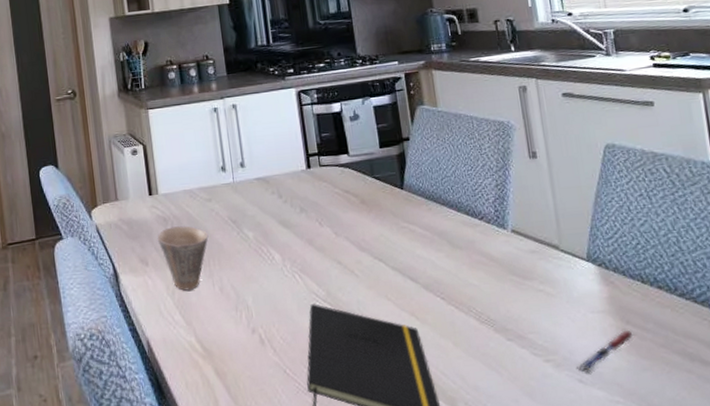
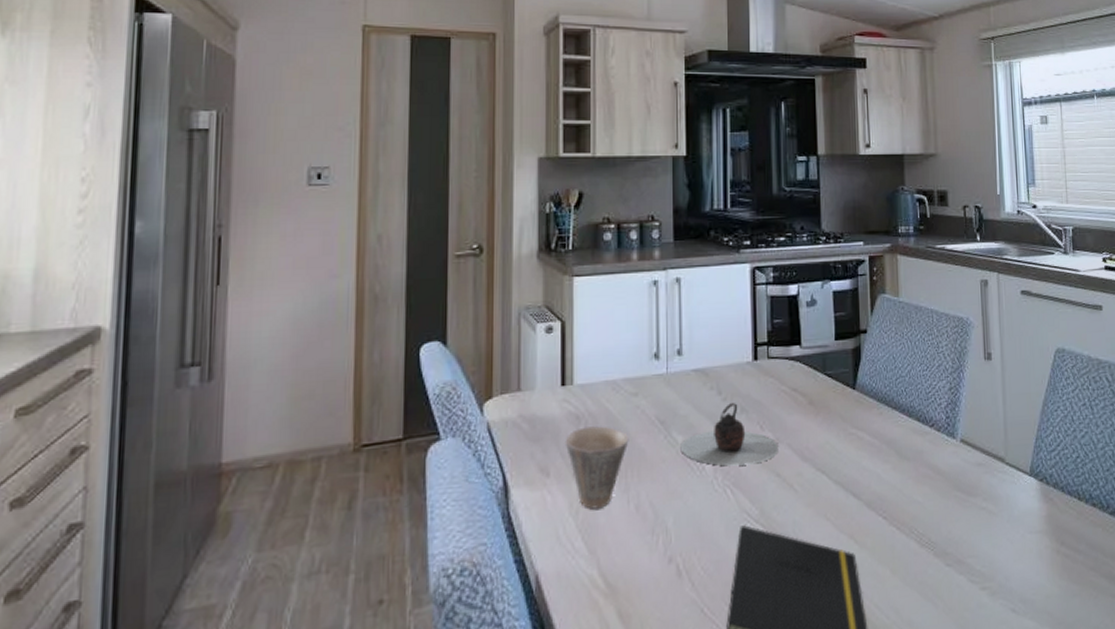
teapot: none [251,204,338,256] -> present [680,403,779,466]
pen: present [577,331,634,372] -> none [1011,553,1066,601]

